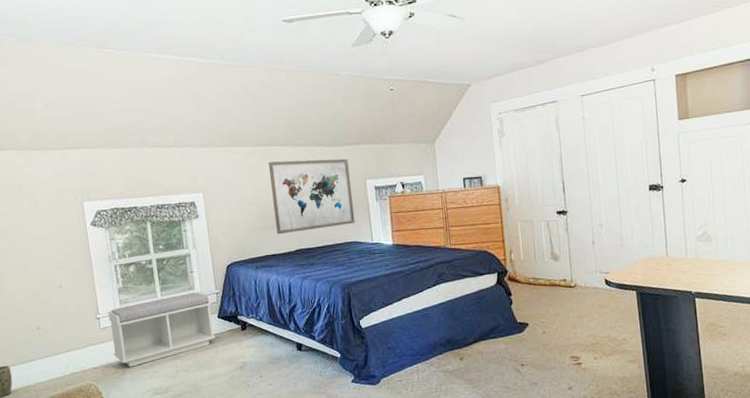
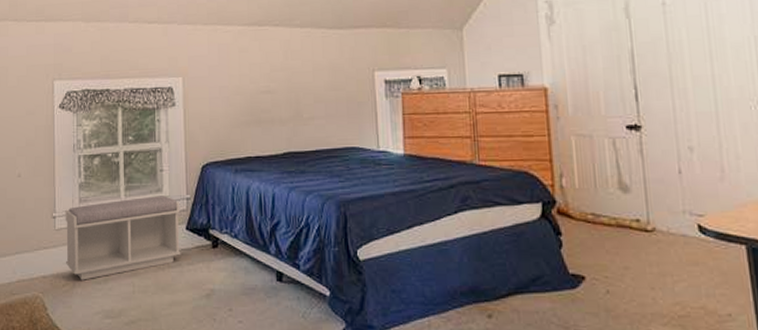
wall art: present [268,158,355,235] -> none [259,43,358,133]

